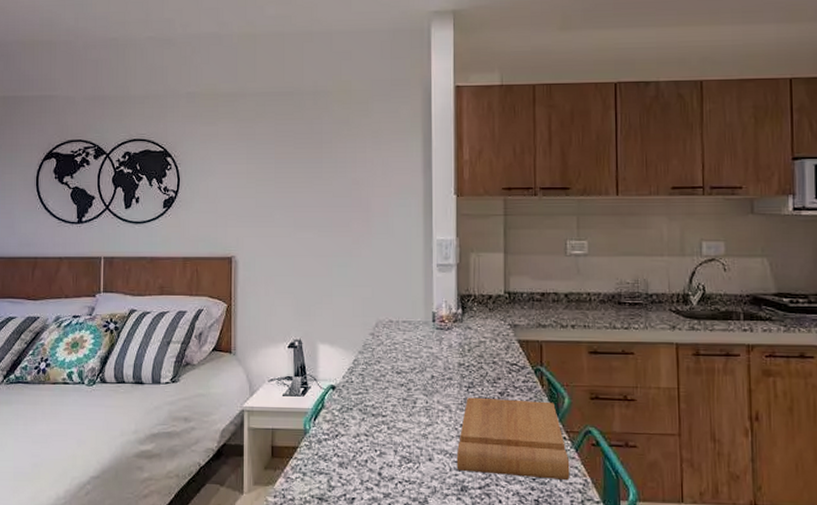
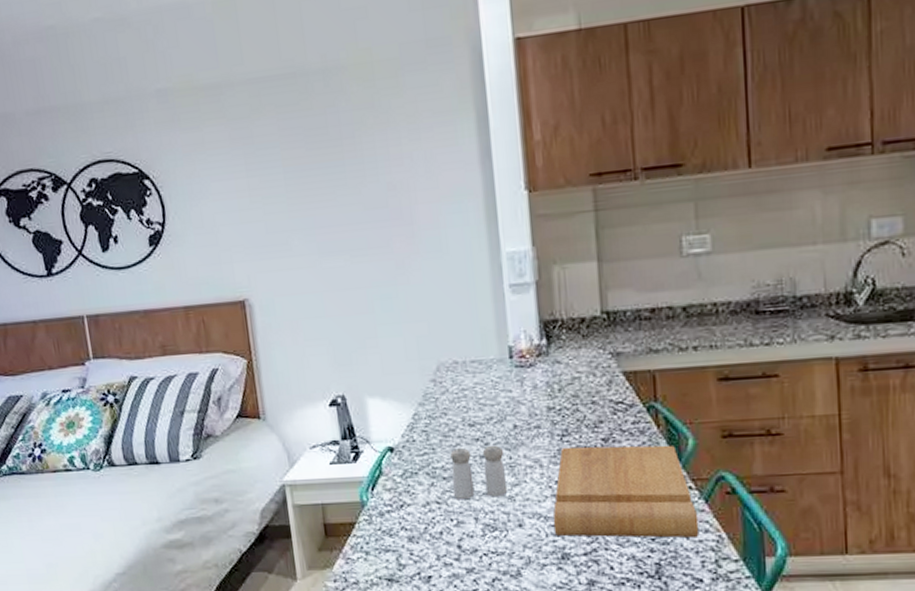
salt and pepper shaker: none [379,390,423,435] -> present [450,445,508,500]

